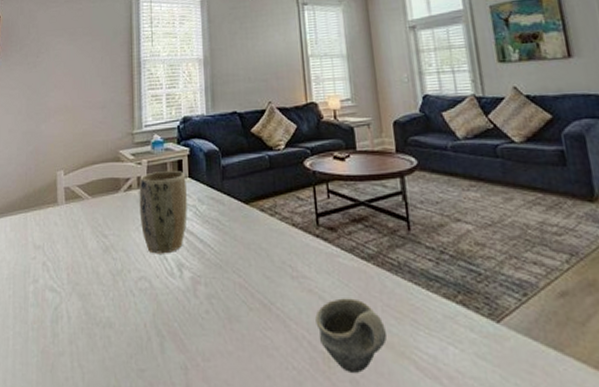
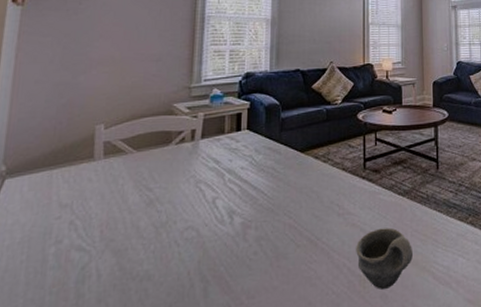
plant pot: present [139,171,187,254] -> none [191,123,244,204]

